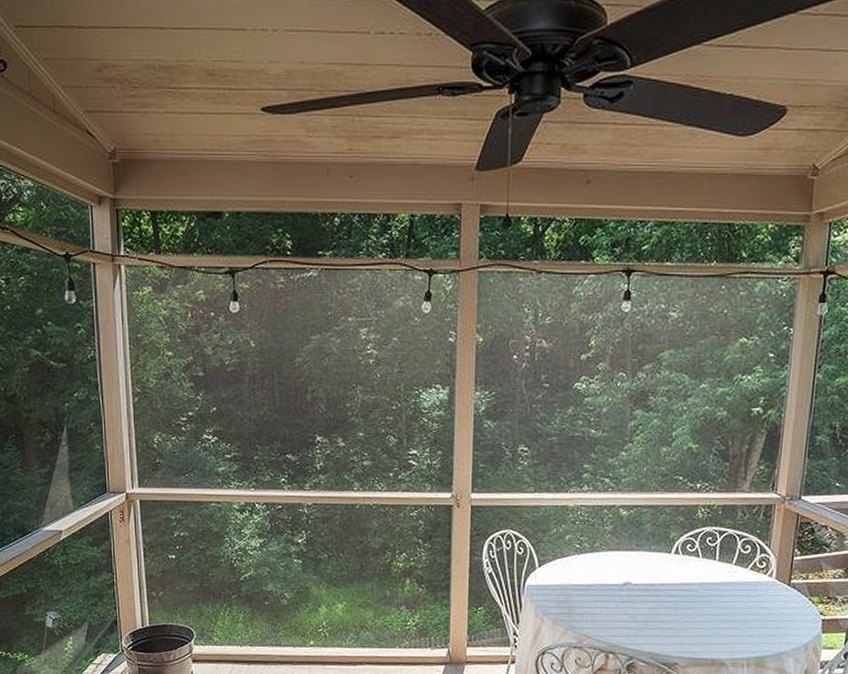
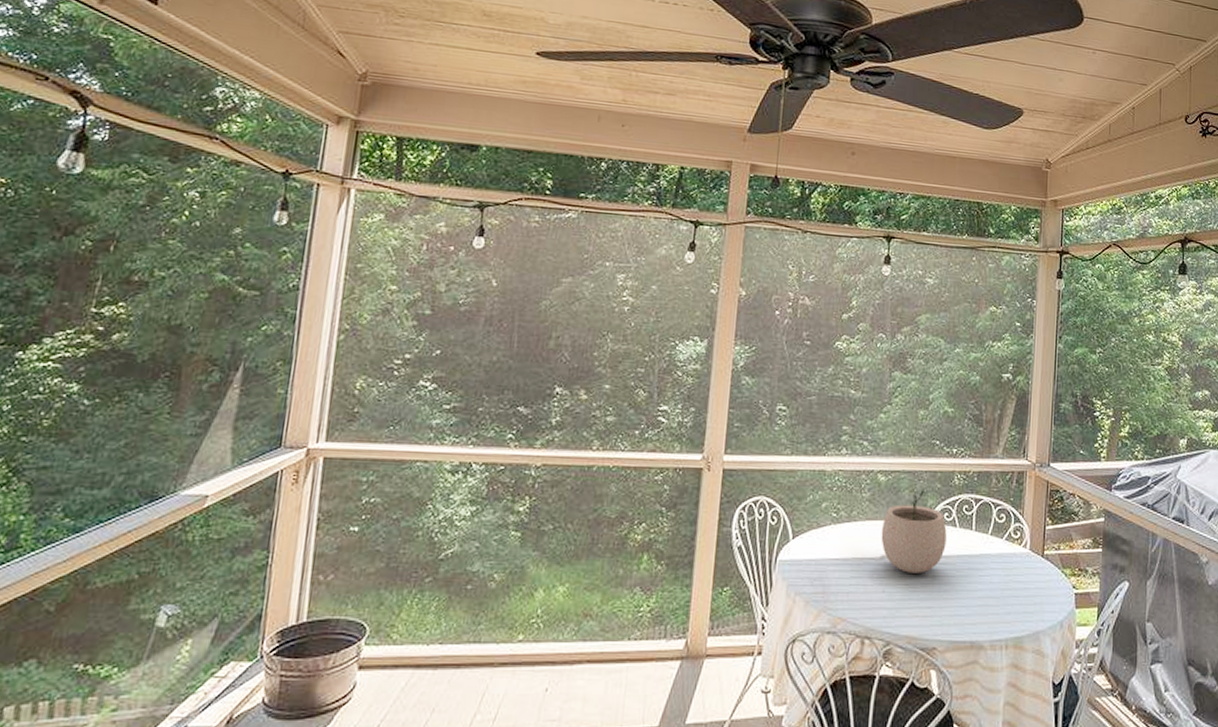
plant pot: none [623,522,689,599] -> present [881,489,947,573]

